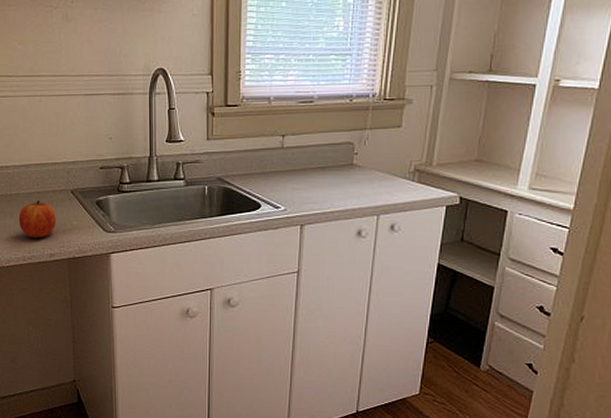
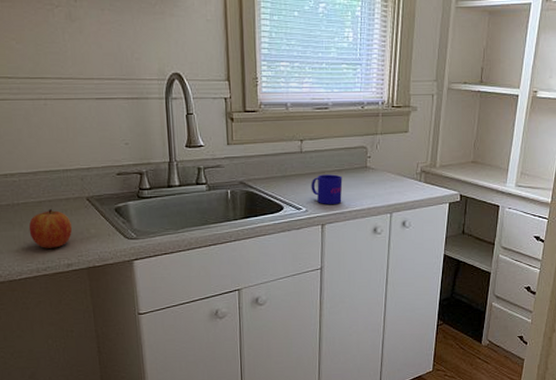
mug: none [291,172,326,203] -> present [311,174,343,204]

